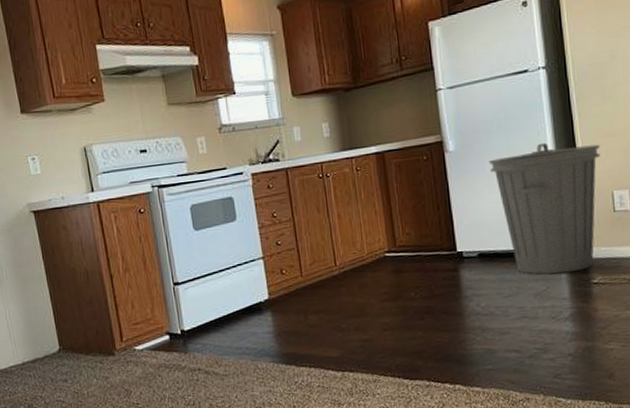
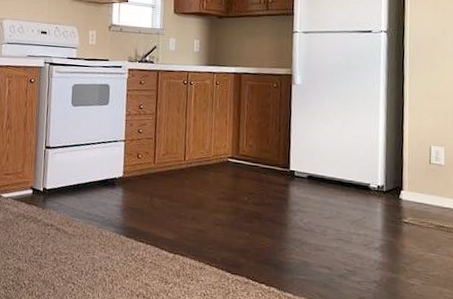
trash can: present [488,142,601,275] -> none [328,93,425,209]

